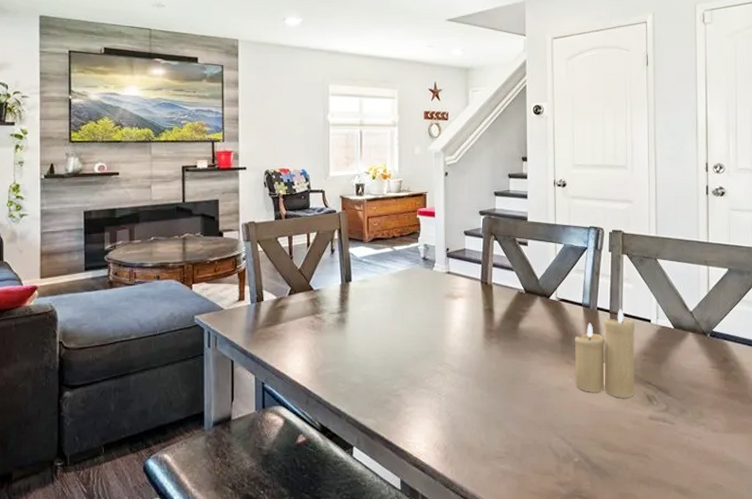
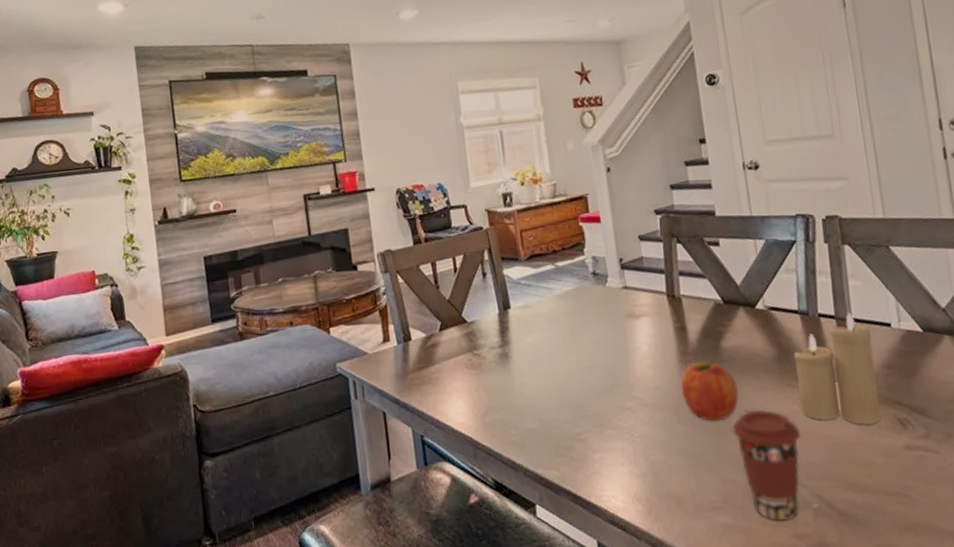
fruit: none [483,338,529,388] -> present [680,360,739,422]
coffee cup: none [519,381,572,471] -> present [732,410,801,521]

